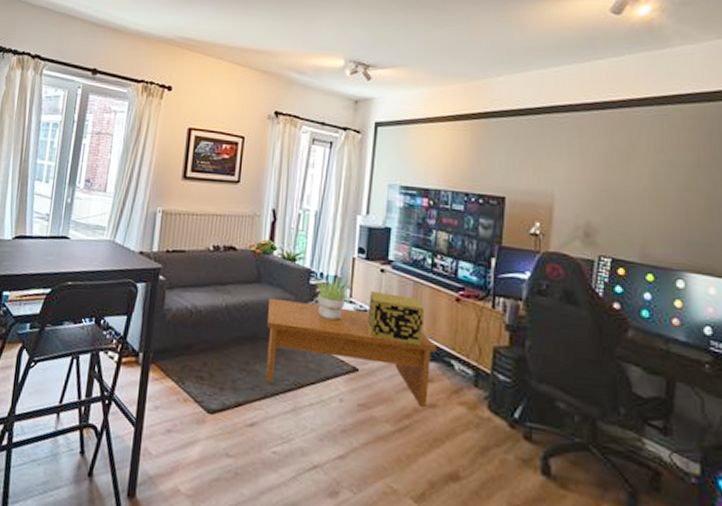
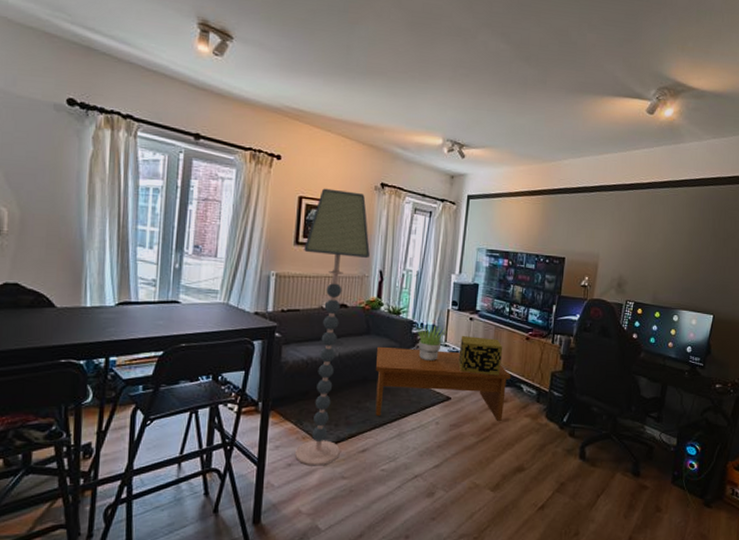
floor lamp: none [175,119,262,437] -> present [295,188,370,466]

